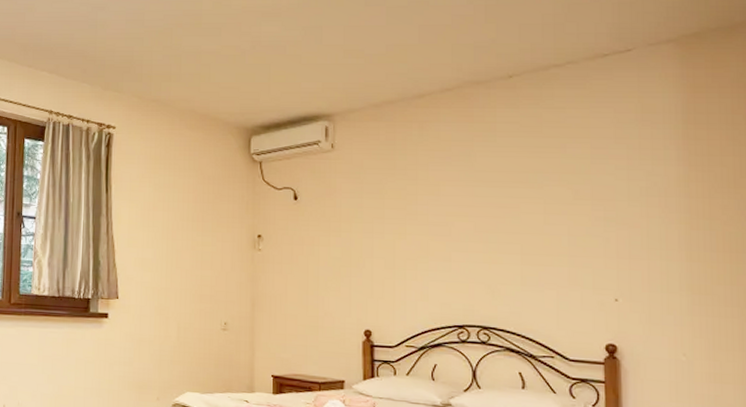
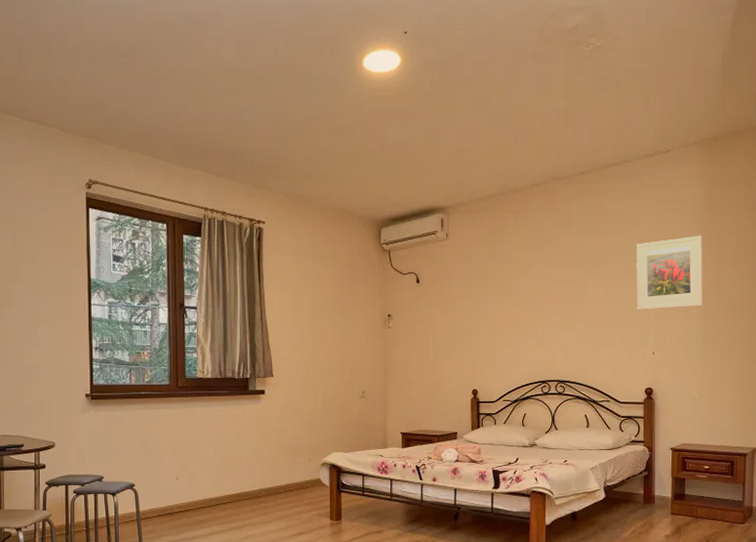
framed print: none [587,153,688,245] -> present [636,235,703,311]

